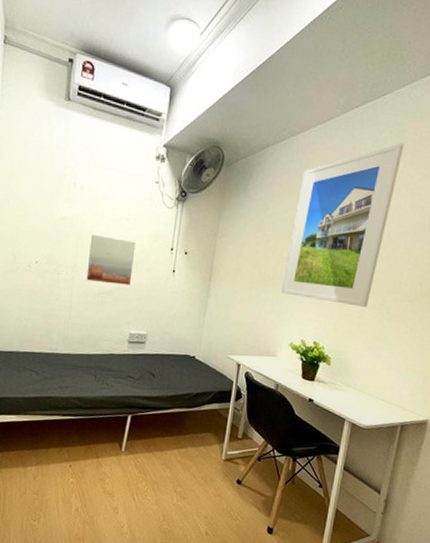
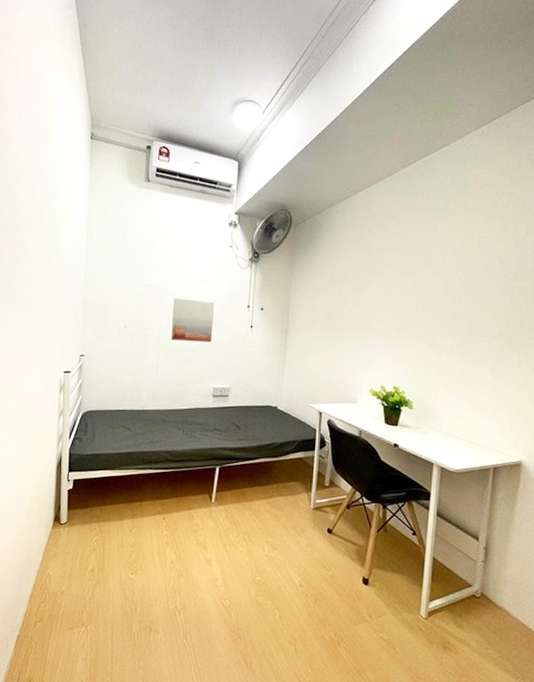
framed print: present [280,143,404,307] -> none [356,190,466,350]

